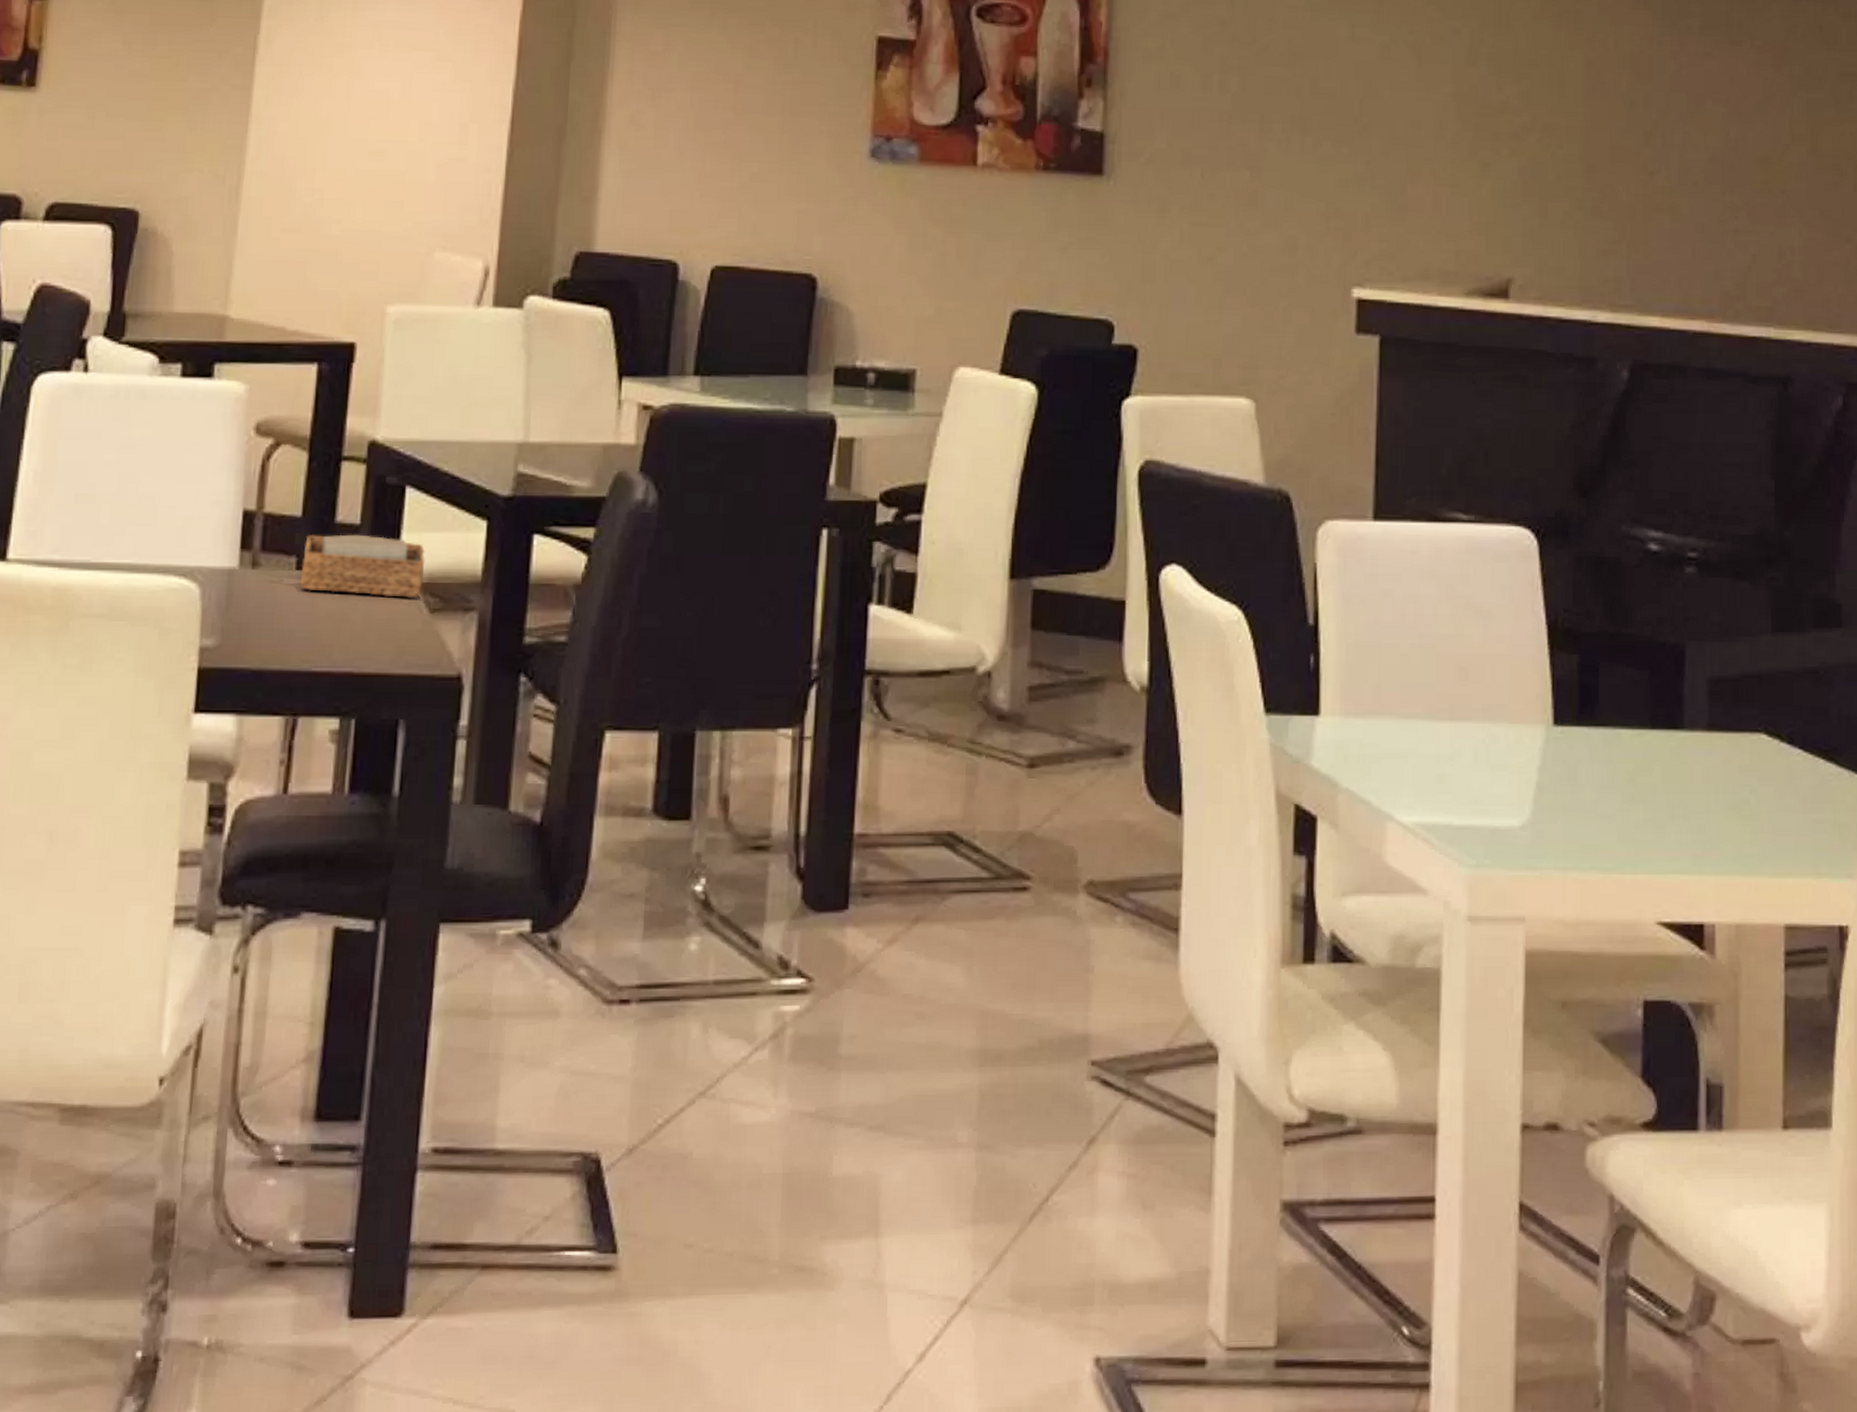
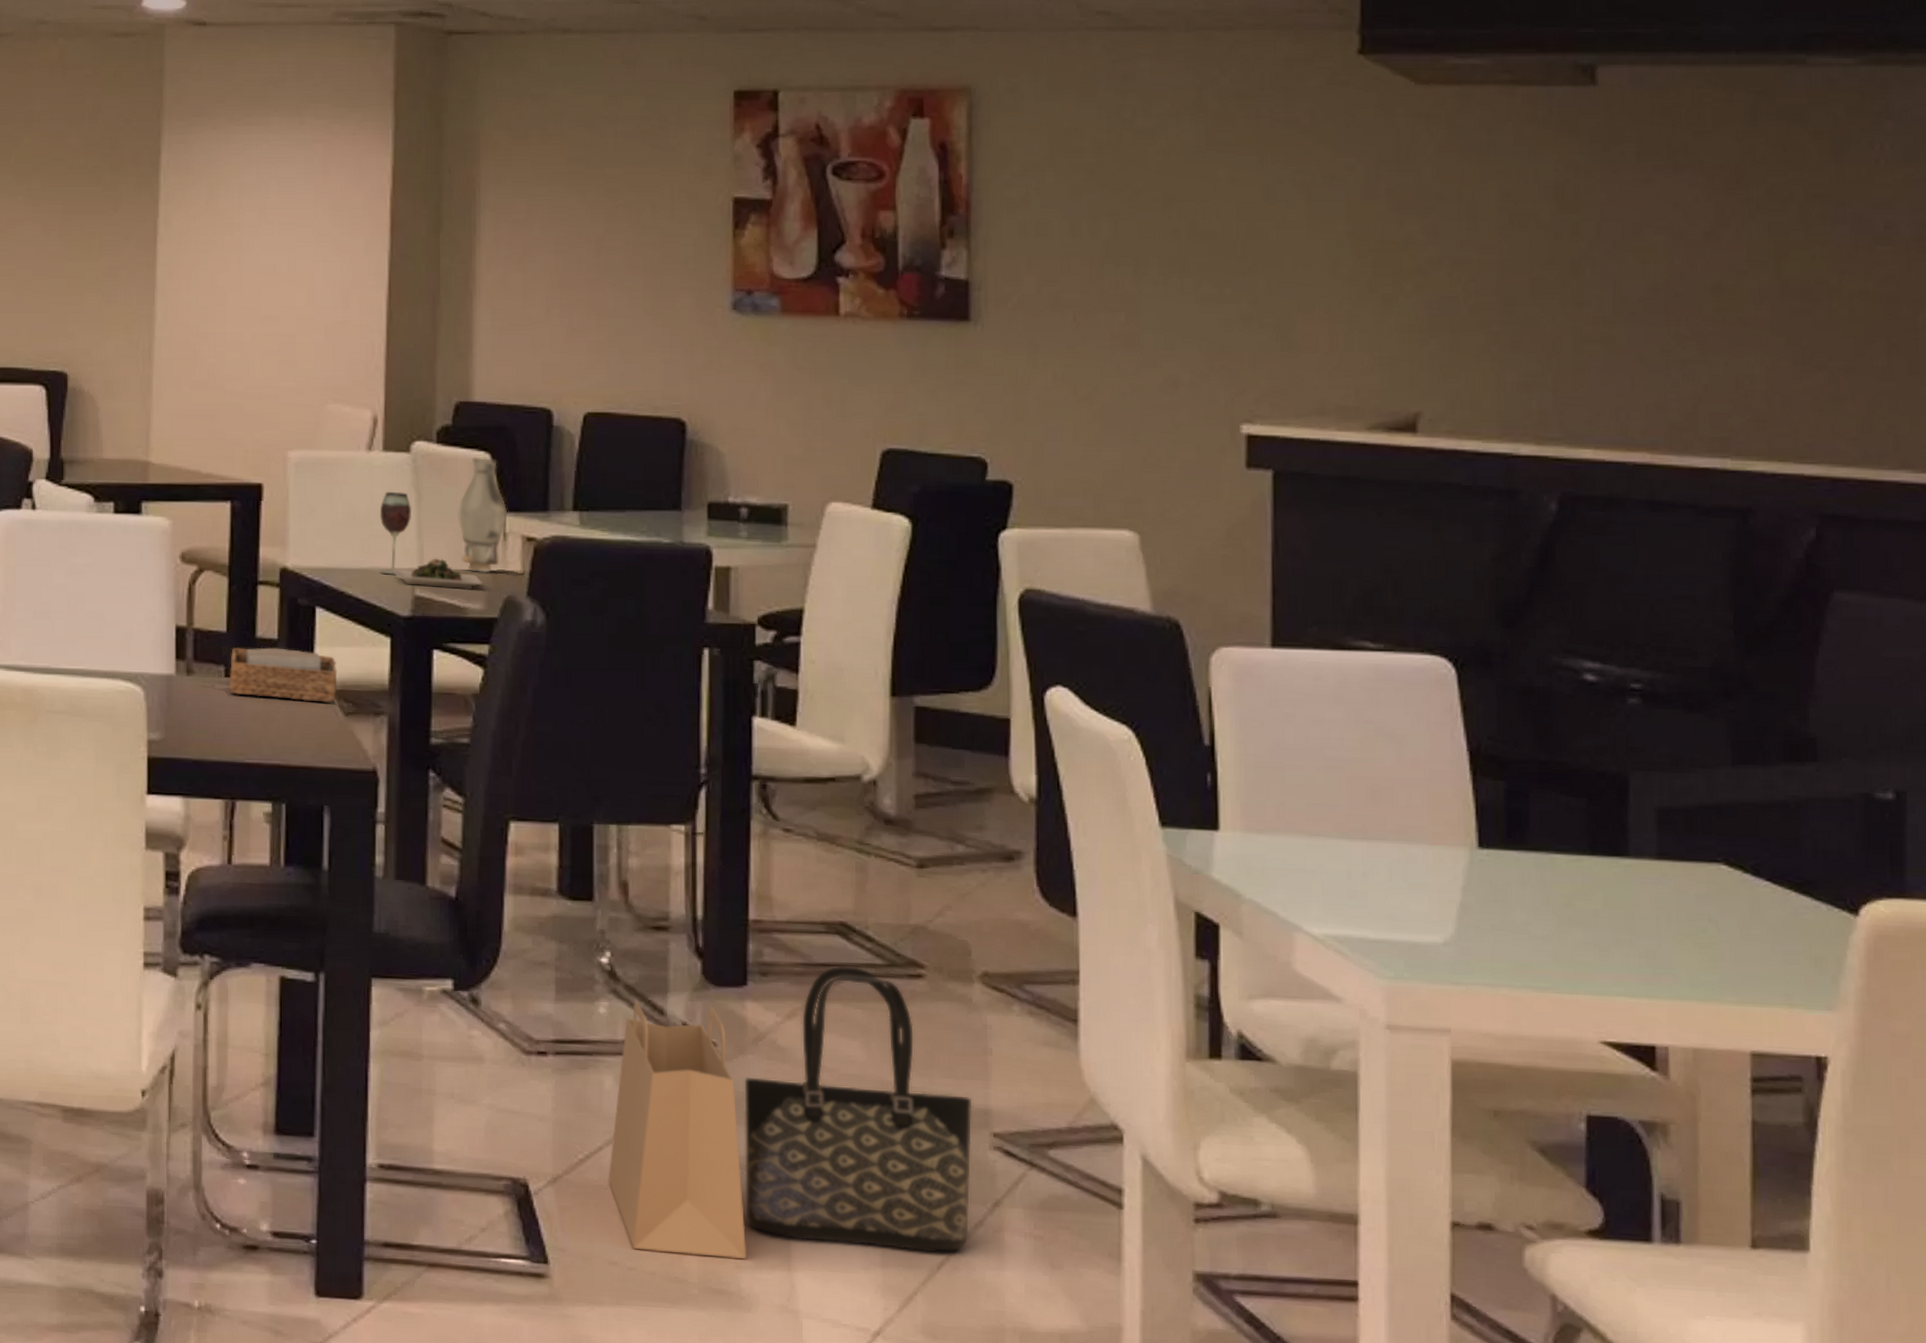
wineglass: none [480,352,521,448] -> present [379,491,412,575]
salad: none [494,429,592,464] -> present [392,558,482,589]
vase: none [569,315,625,445] -> present [458,458,508,573]
shopping bag: none [688,933,833,1229] -> present [608,1000,747,1259]
tote bag: none [832,881,1072,1201] -> present [744,966,972,1252]

